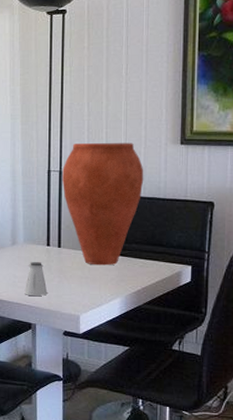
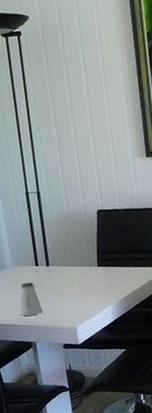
vase: present [62,143,144,266] -> none [40,159,118,279]

